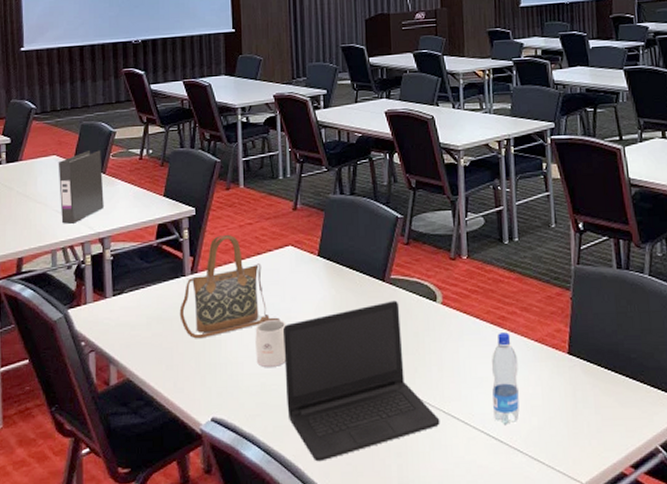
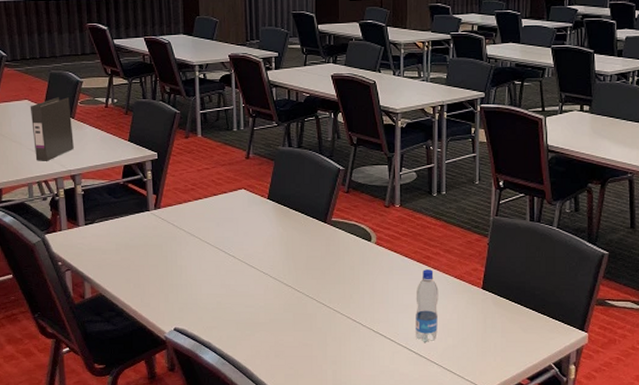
handbag: present [179,234,281,339] -> none [145,177,234,264]
mug: present [255,320,286,368] -> none [212,251,239,290]
laptop: present [282,300,440,462] -> none [236,239,370,366]

